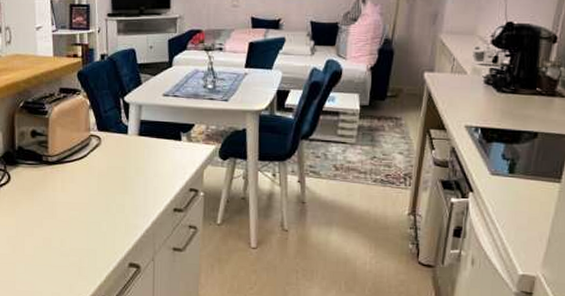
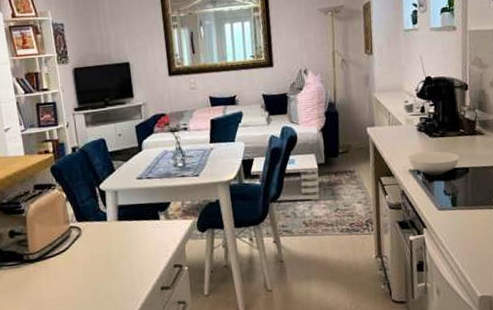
bowl: none [466,108,530,136] -> present [408,151,460,176]

